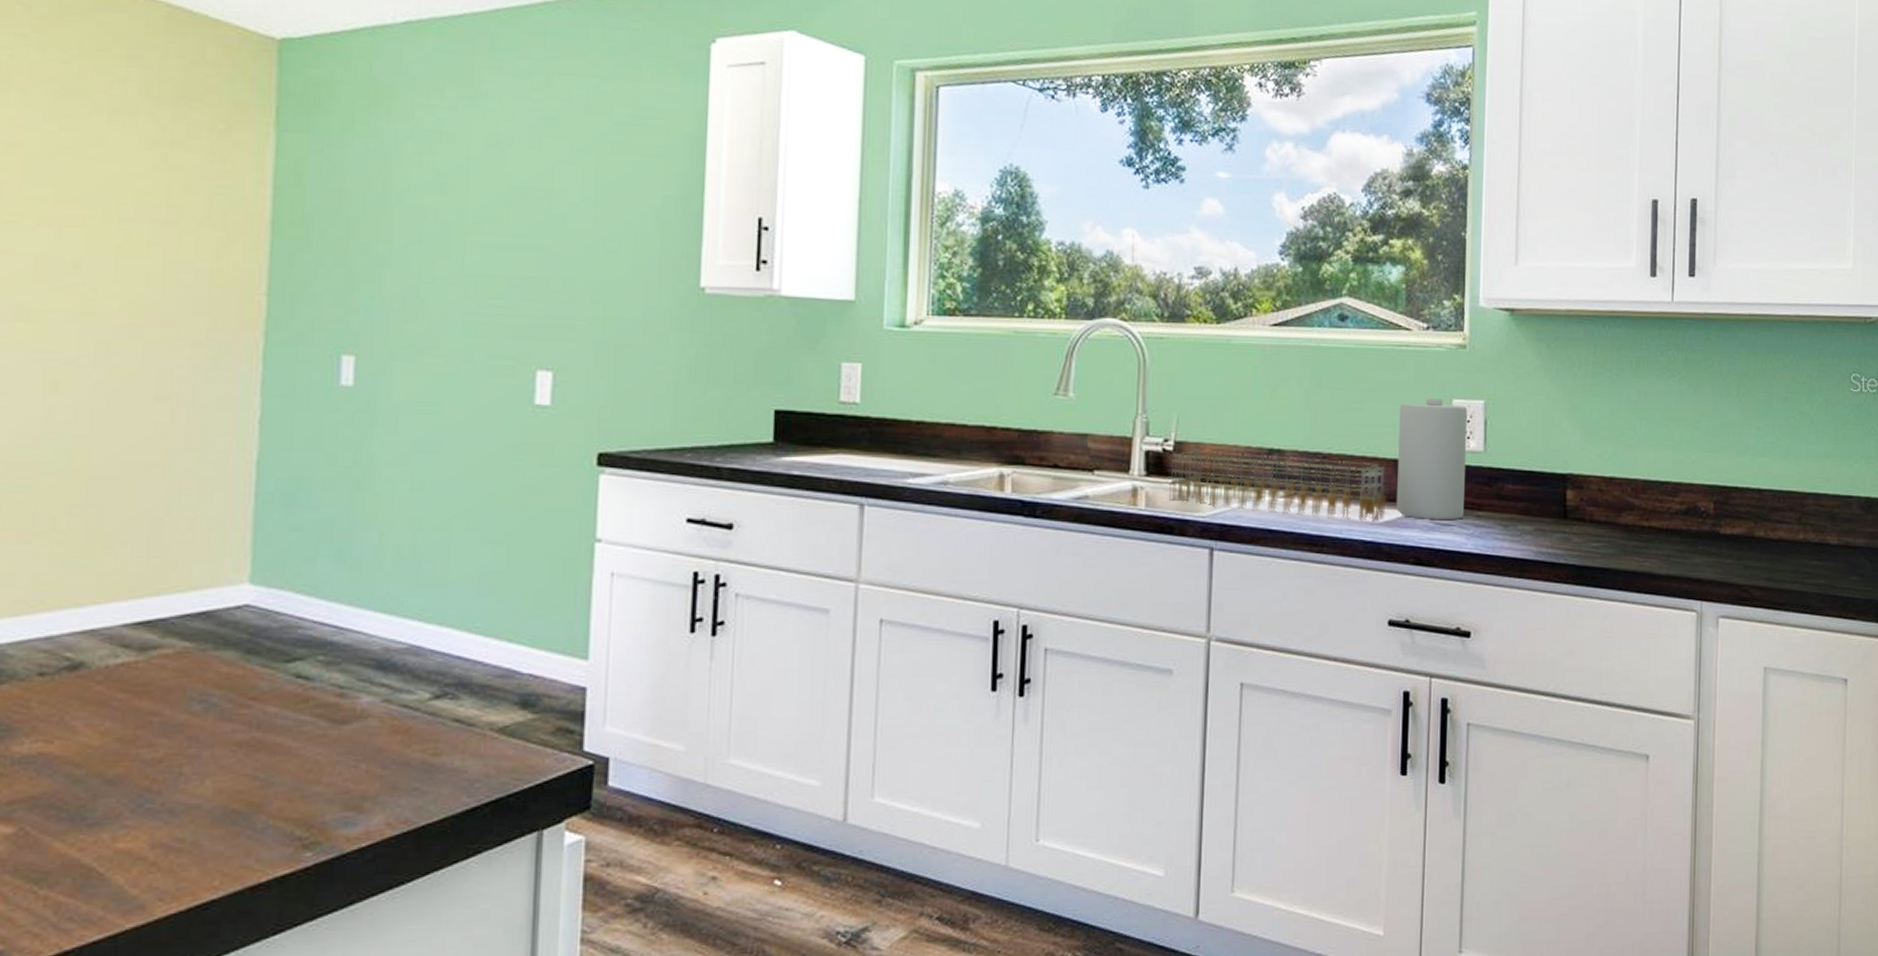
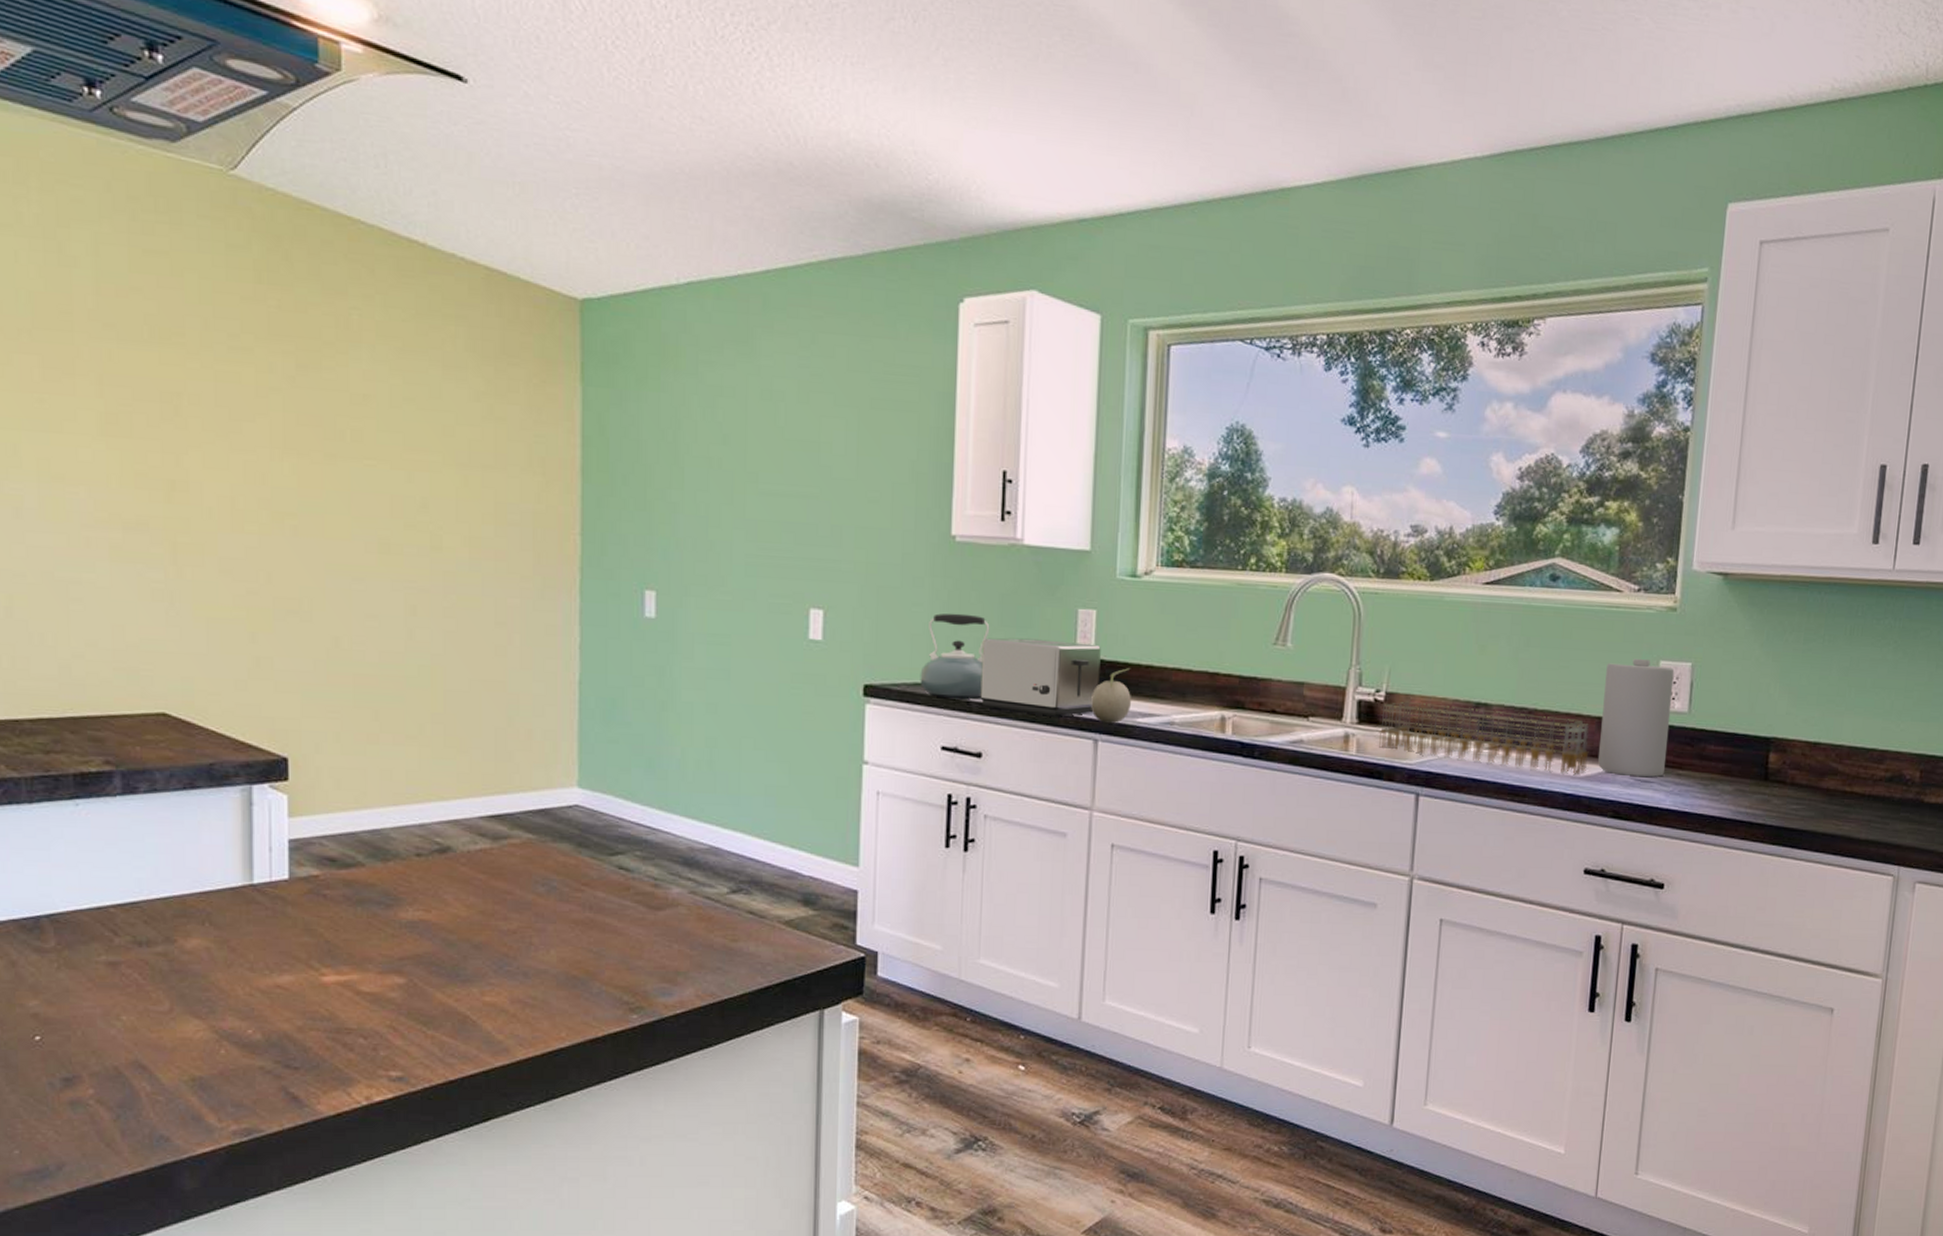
kettle: none [662,371,743,464] -> present [920,613,990,699]
toaster: none [731,396,867,481] -> present [980,637,1101,717]
fruit: none [856,425,901,486] -> present [1091,668,1131,724]

